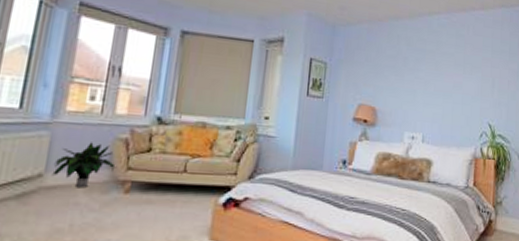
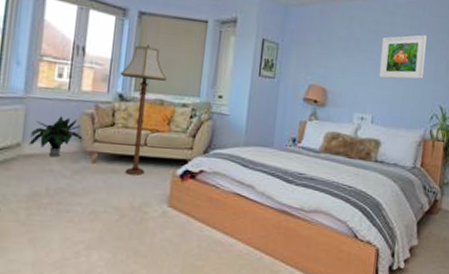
floor lamp: none [159,64,210,206] -> present [120,44,167,176]
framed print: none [427,53,472,97] -> present [378,34,427,80]

